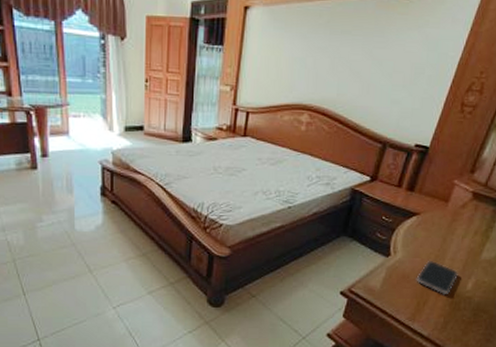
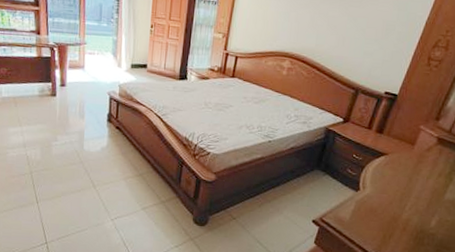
smartphone: present [416,261,458,295] -> none [383,198,423,230]

